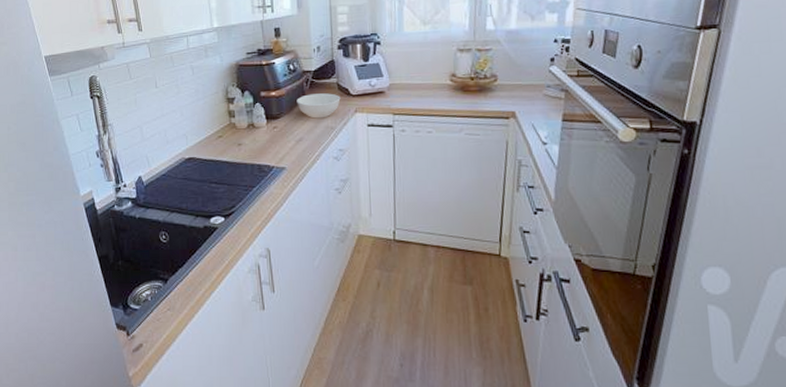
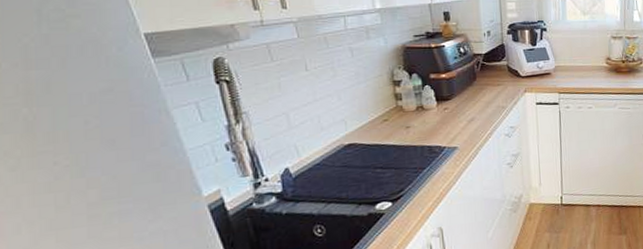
bowl: present [296,93,341,119] -> none [467,75,511,99]

